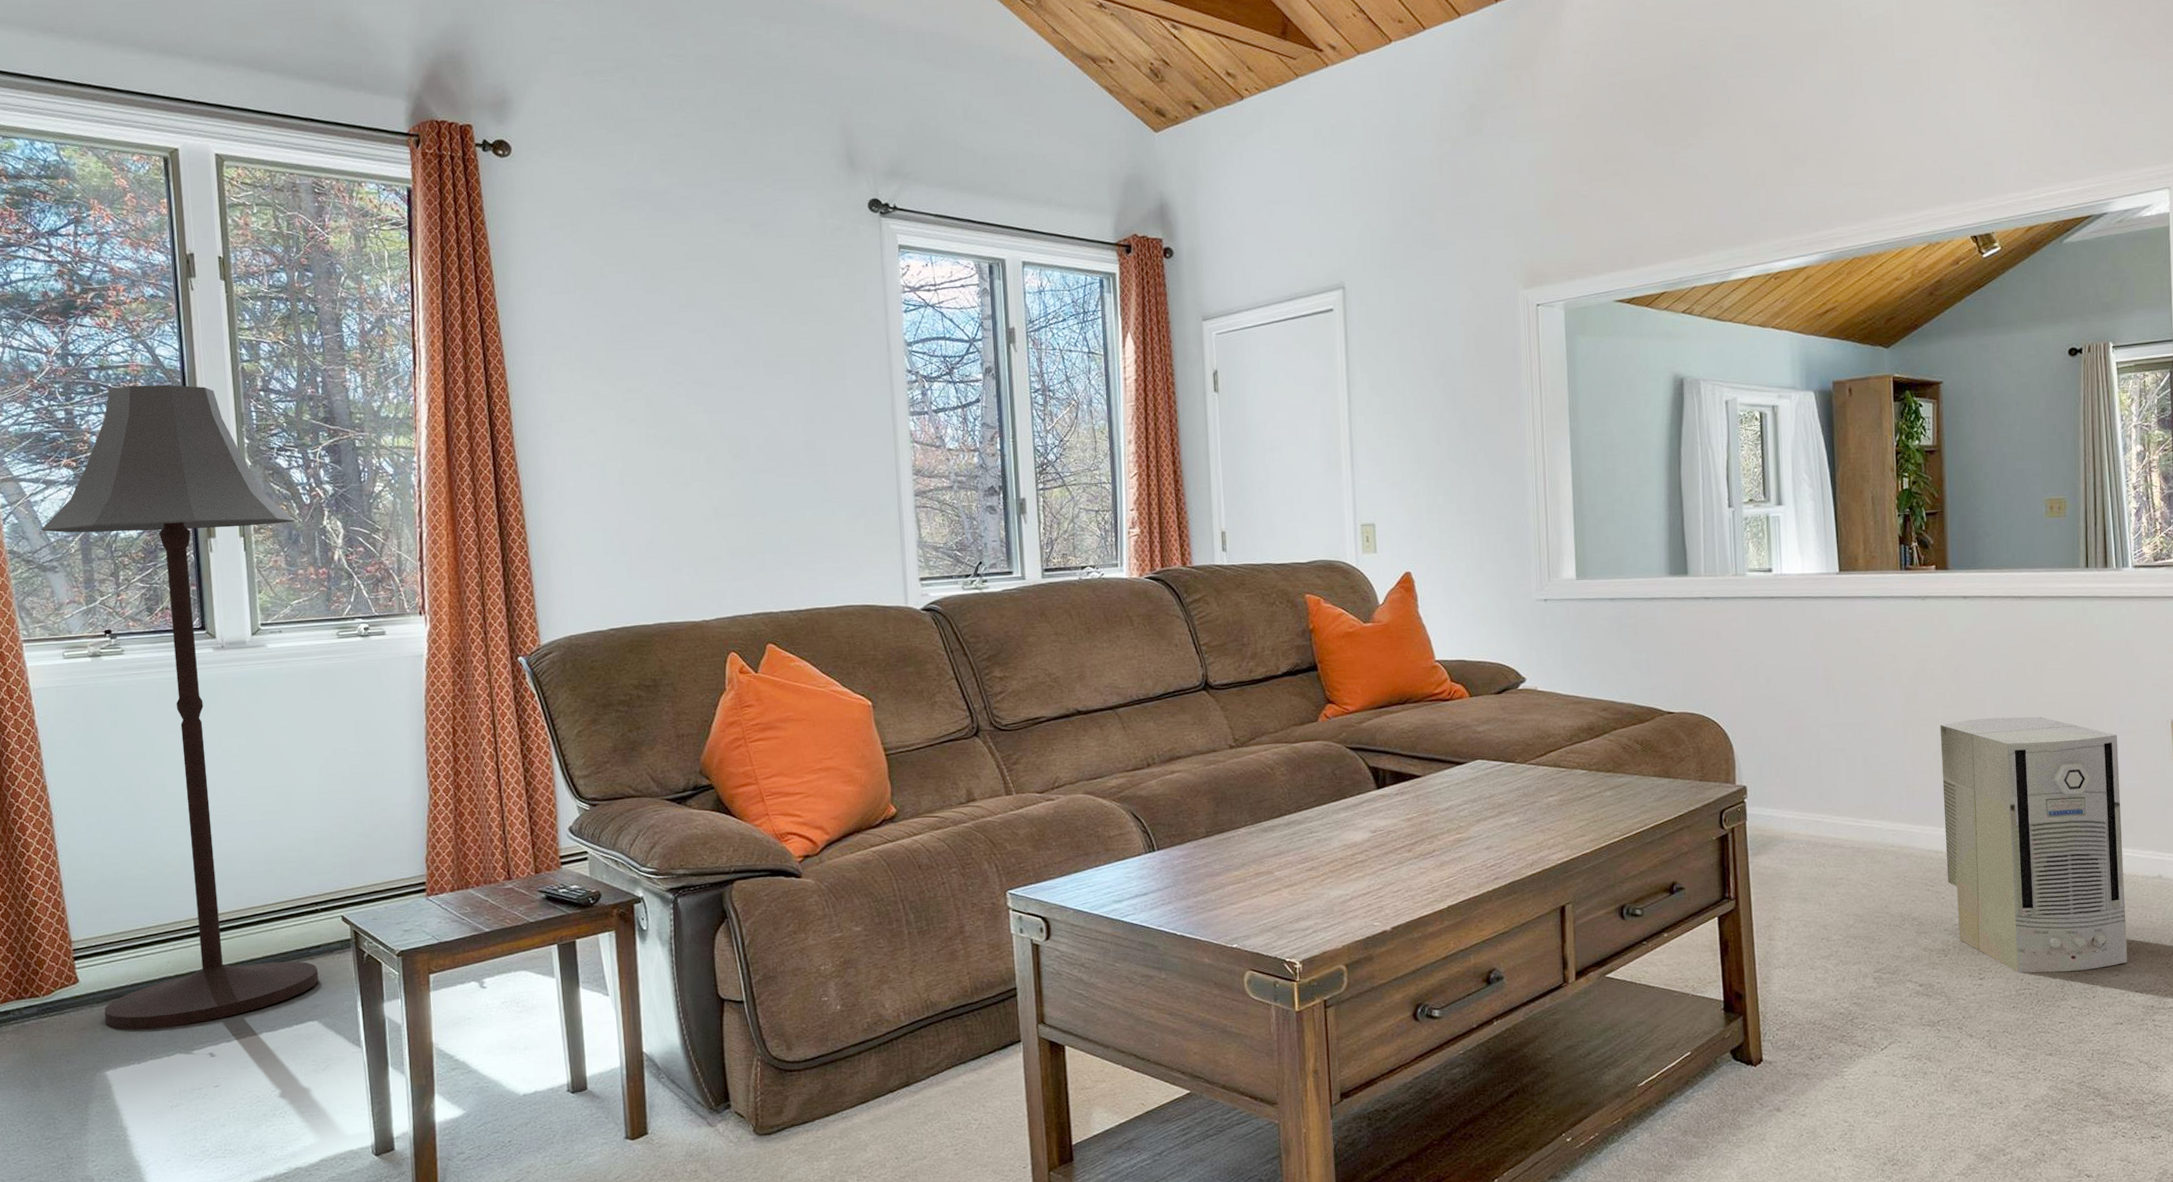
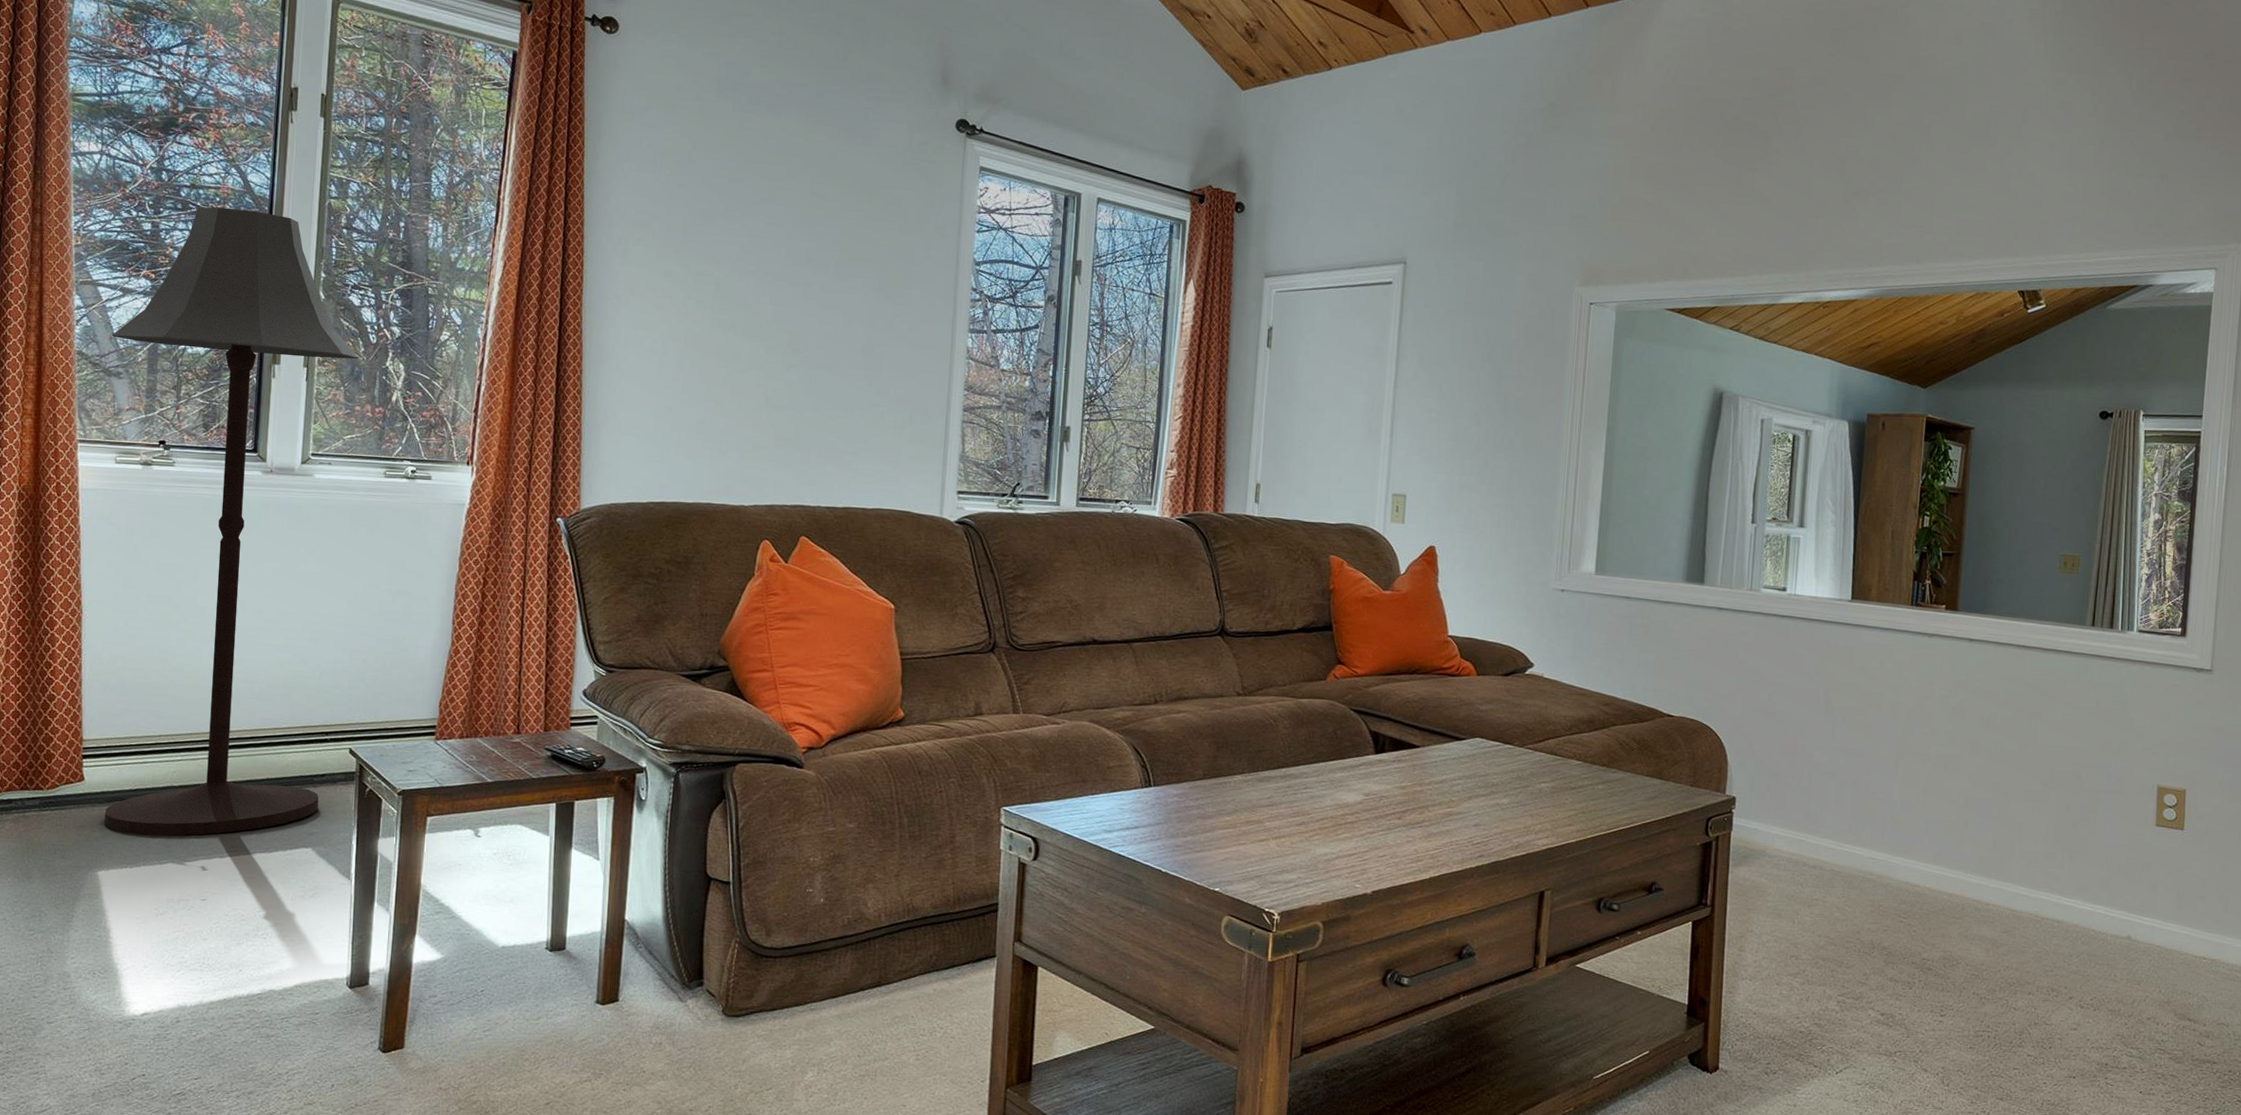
air purifier: present [1940,716,2128,973] -> none [1920,760,2104,1020]

